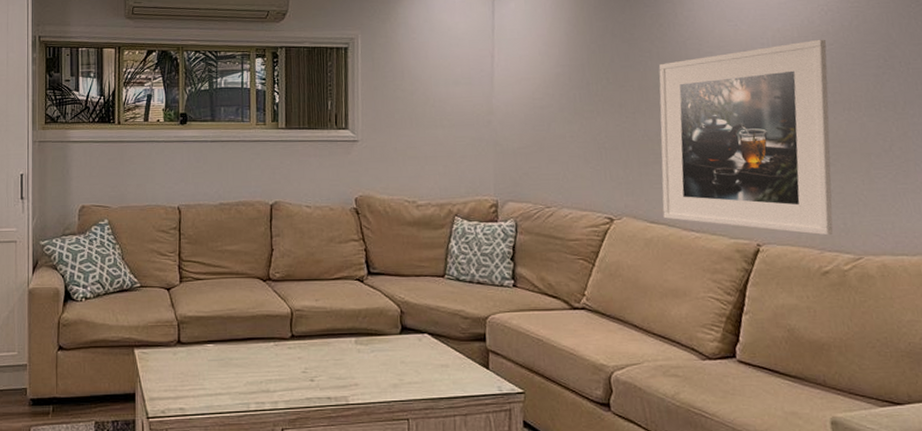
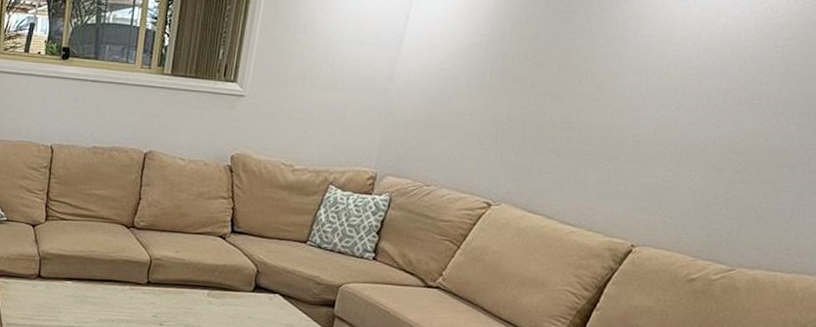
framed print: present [658,39,833,236] -> none [543,32,784,244]

